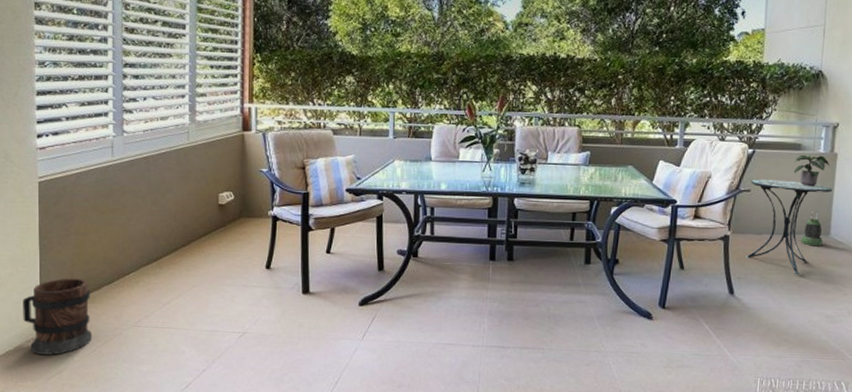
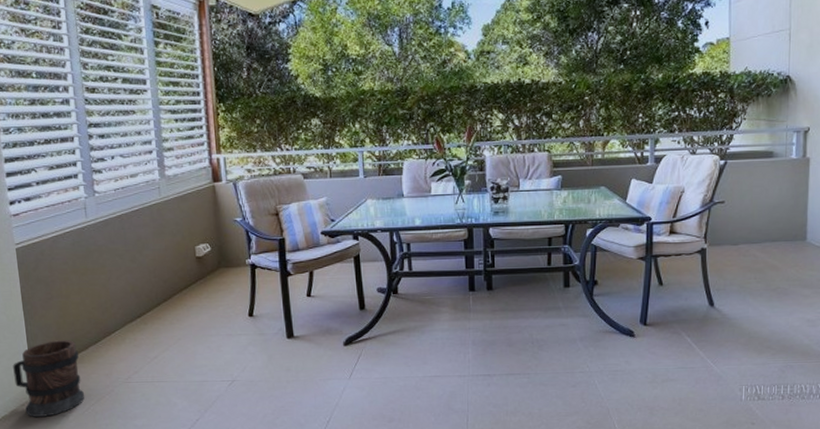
side table: present [746,179,833,276] -> none [724,189,807,283]
potted plant: present [794,154,830,187] -> none [767,161,803,194]
lantern: present [801,211,824,247] -> none [778,217,801,253]

